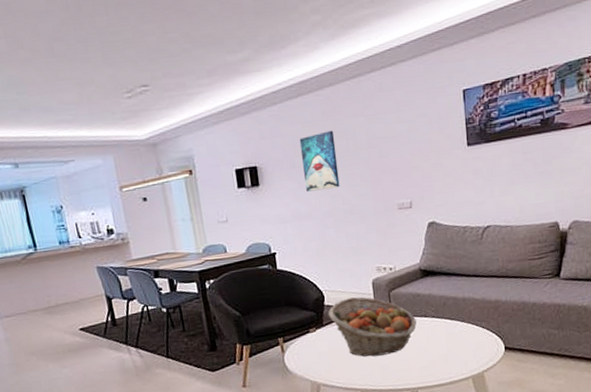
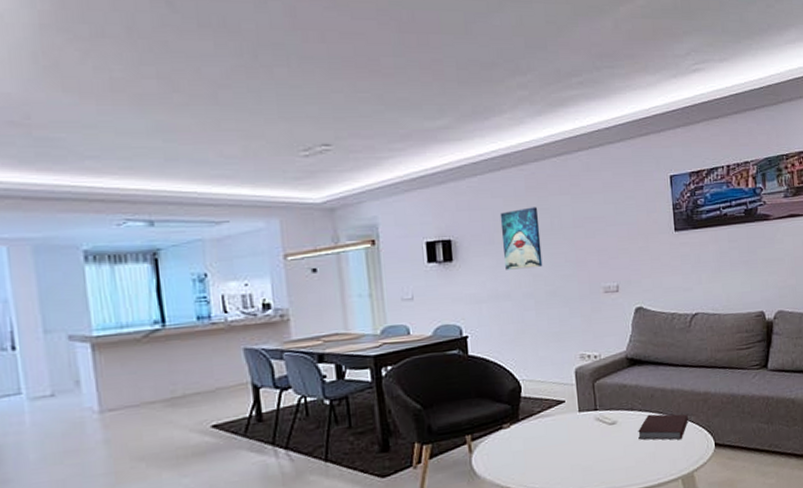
fruit basket: present [328,296,417,357] -> none [525,387,623,457]
notebook: none [431,320,479,344] -> present [638,414,688,440]

